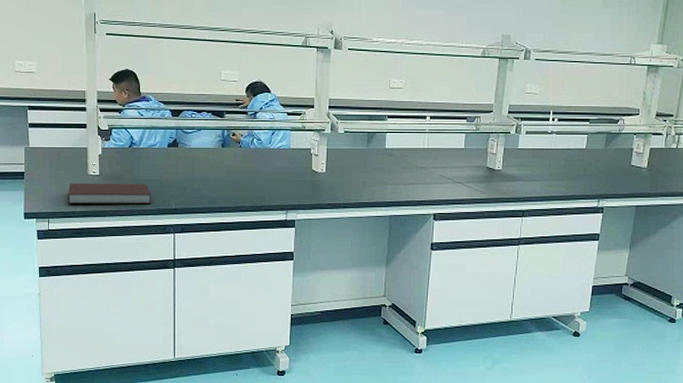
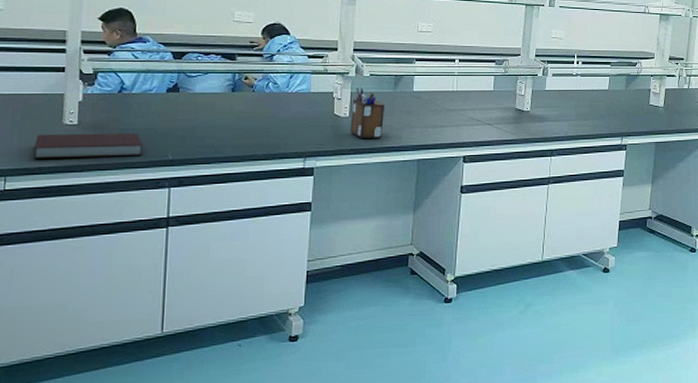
desk organizer: none [326,144,359,194] -> present [350,87,385,138]

